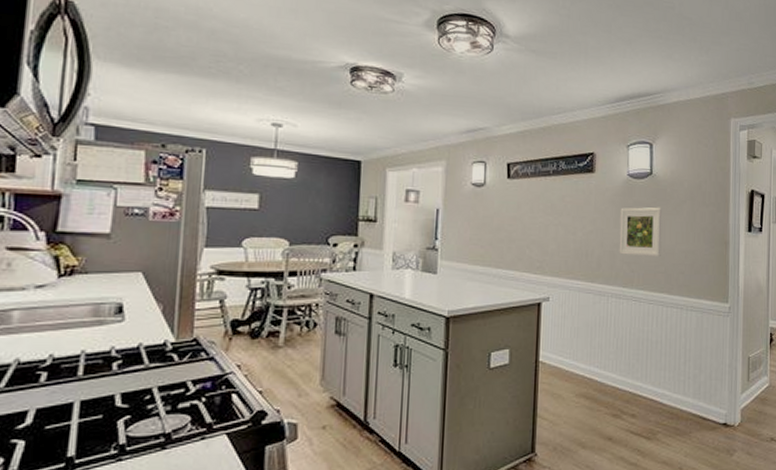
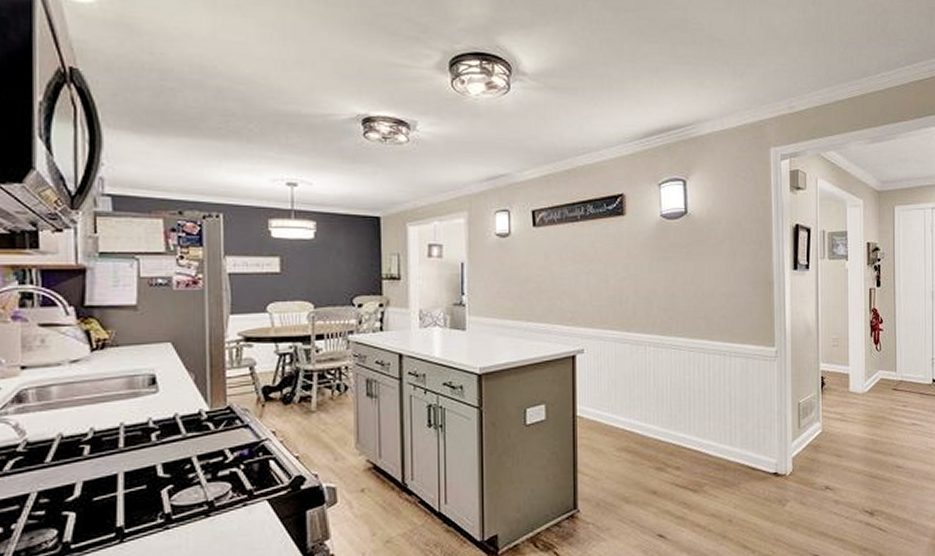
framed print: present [619,207,663,257] -> none [654,248,700,302]

